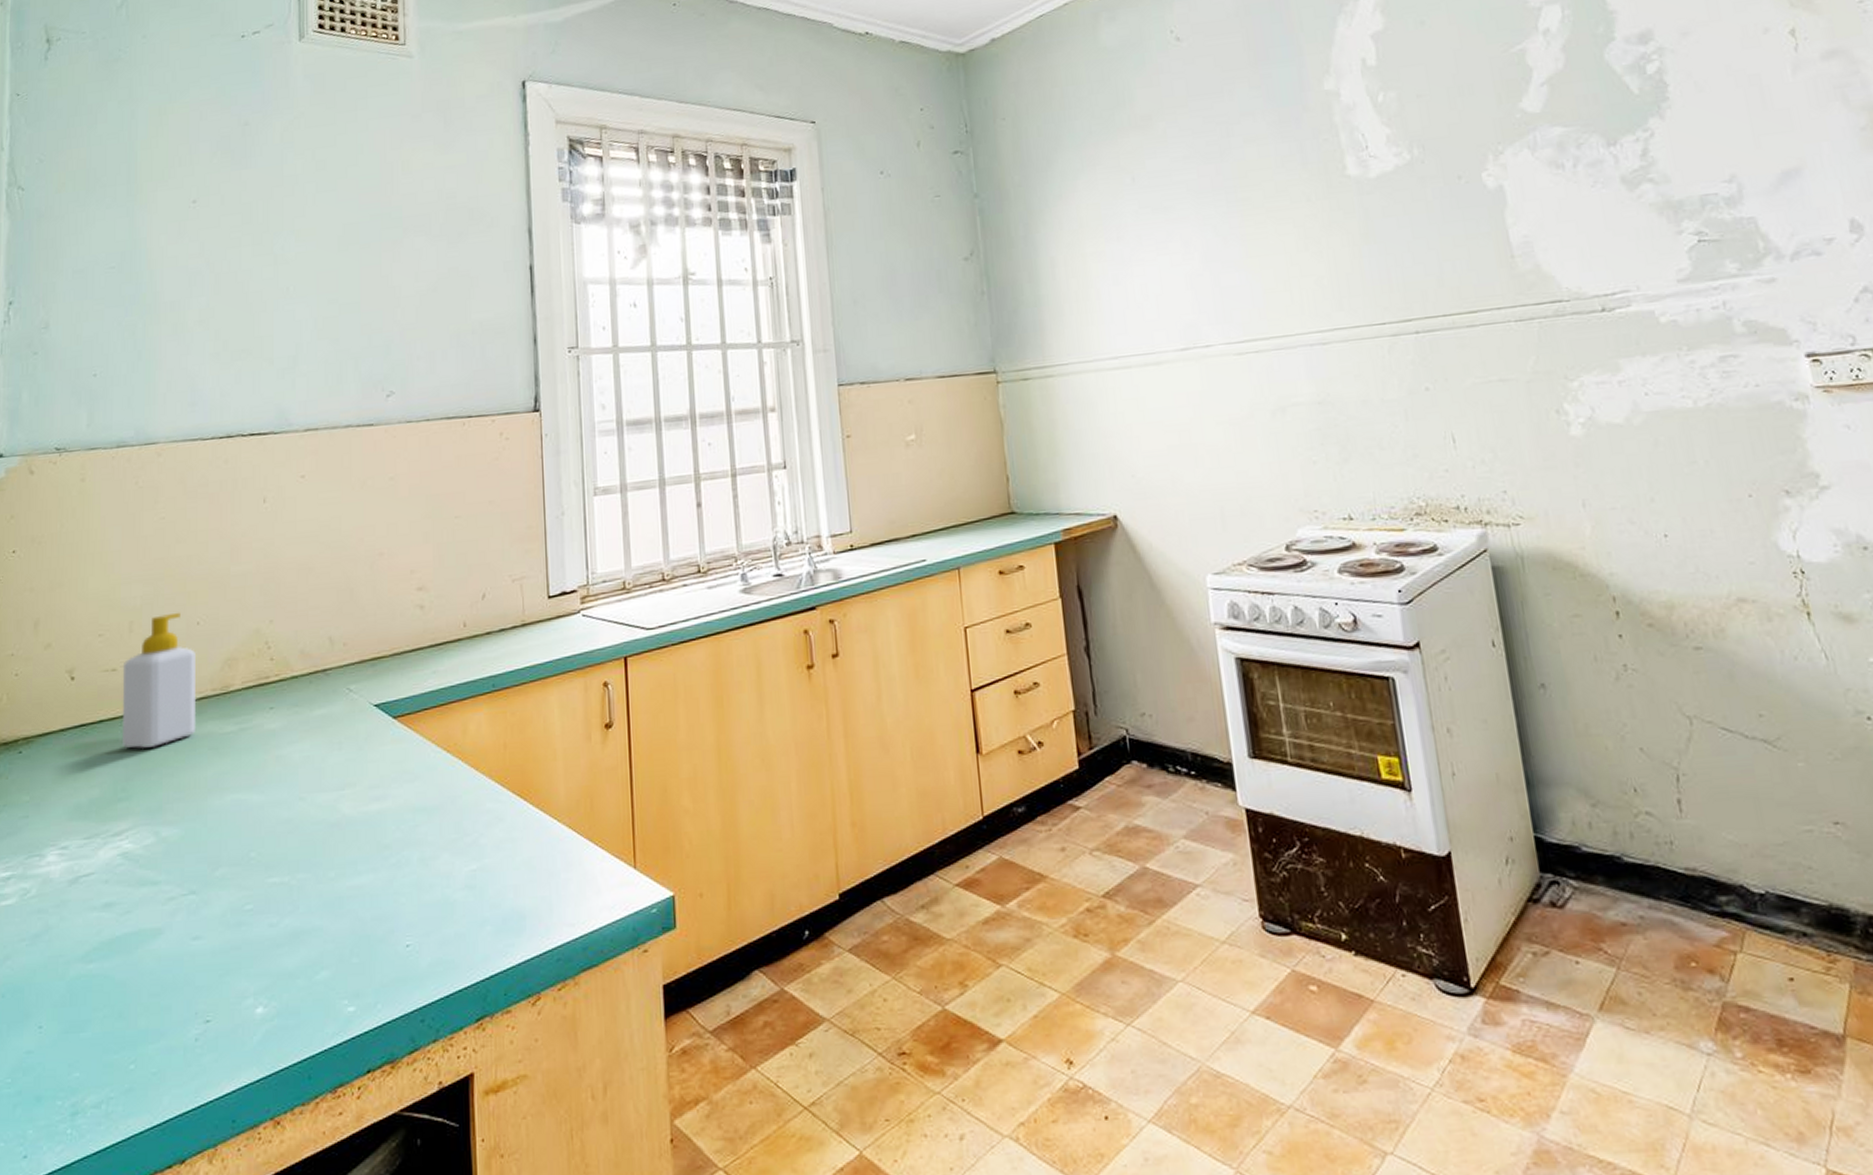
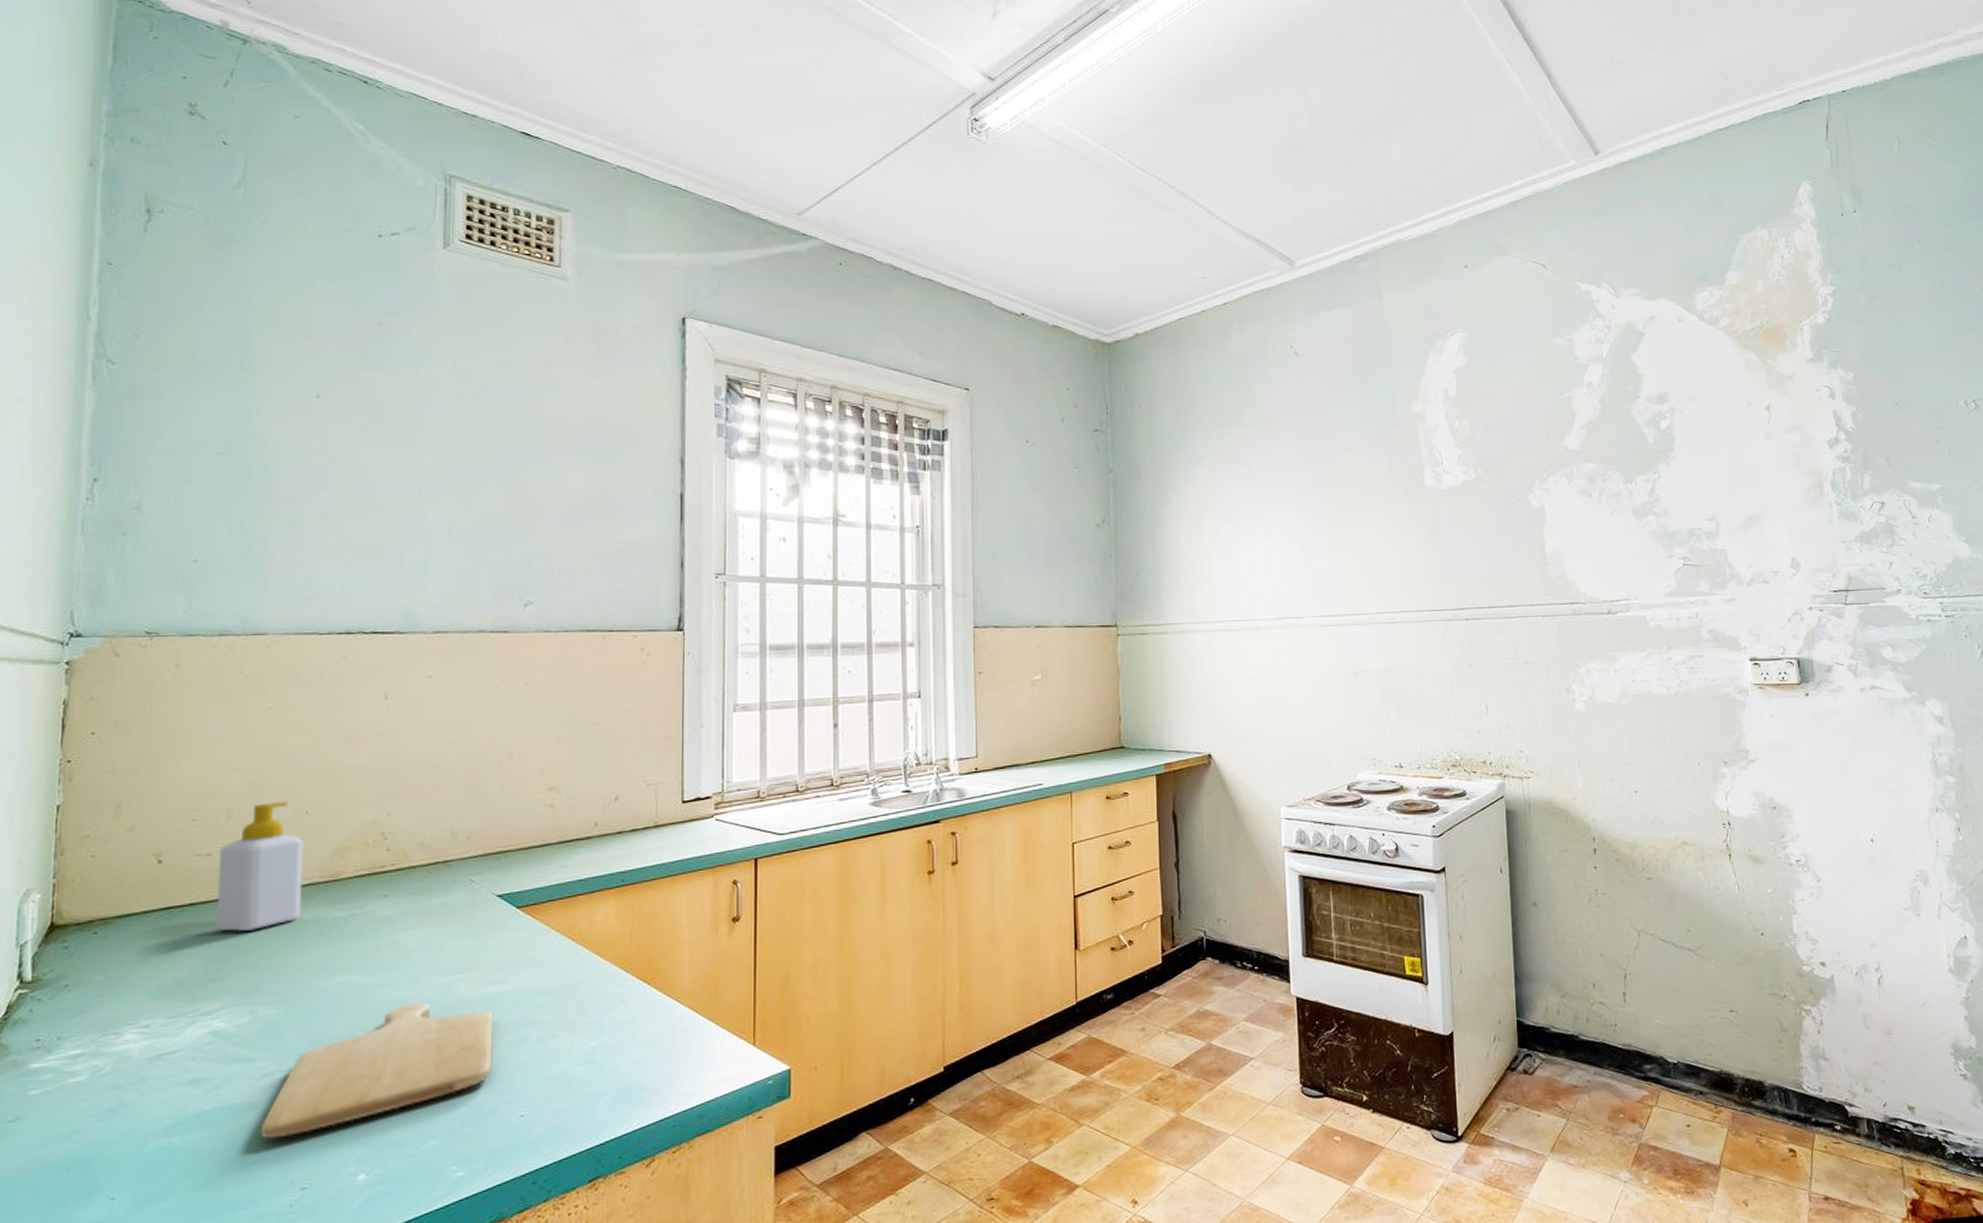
chopping board: none [167,821,377,967] -> present [260,1002,494,1139]

